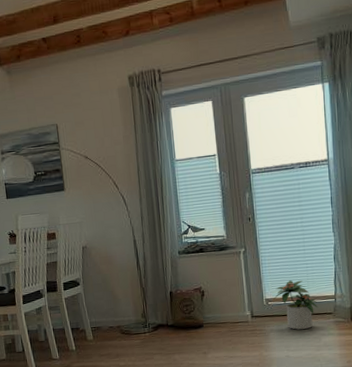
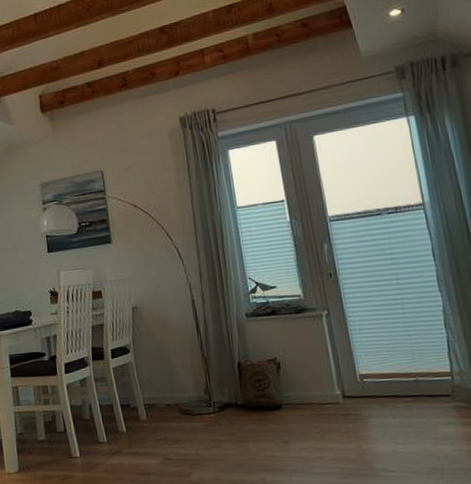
potted plant: present [274,280,319,330] -> none [370,351,431,417]

